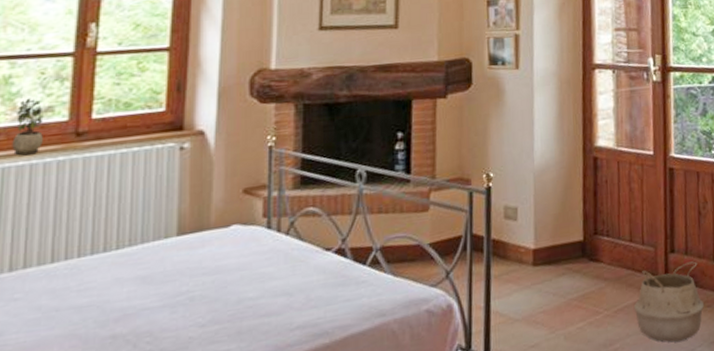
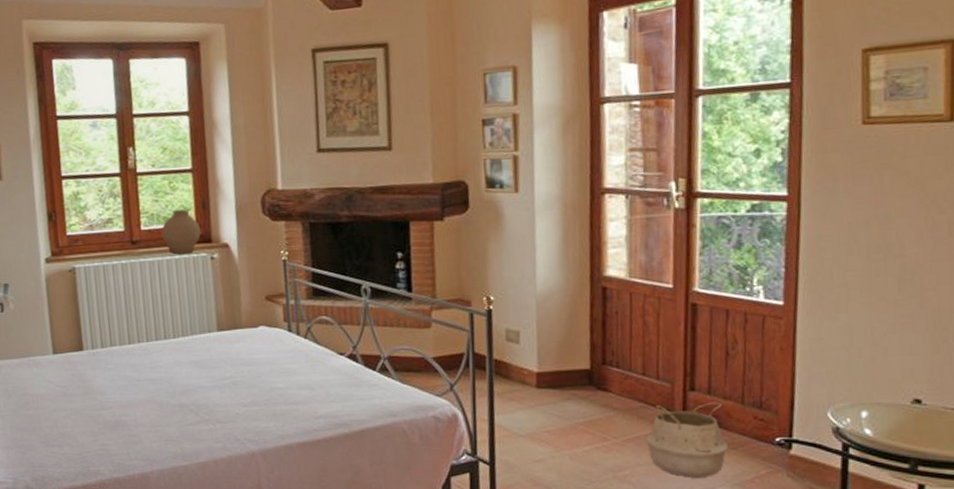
potted plant: present [12,98,44,156] -> none [87,211,109,259]
vase: none [119,93,170,146] -> present [161,209,201,255]

